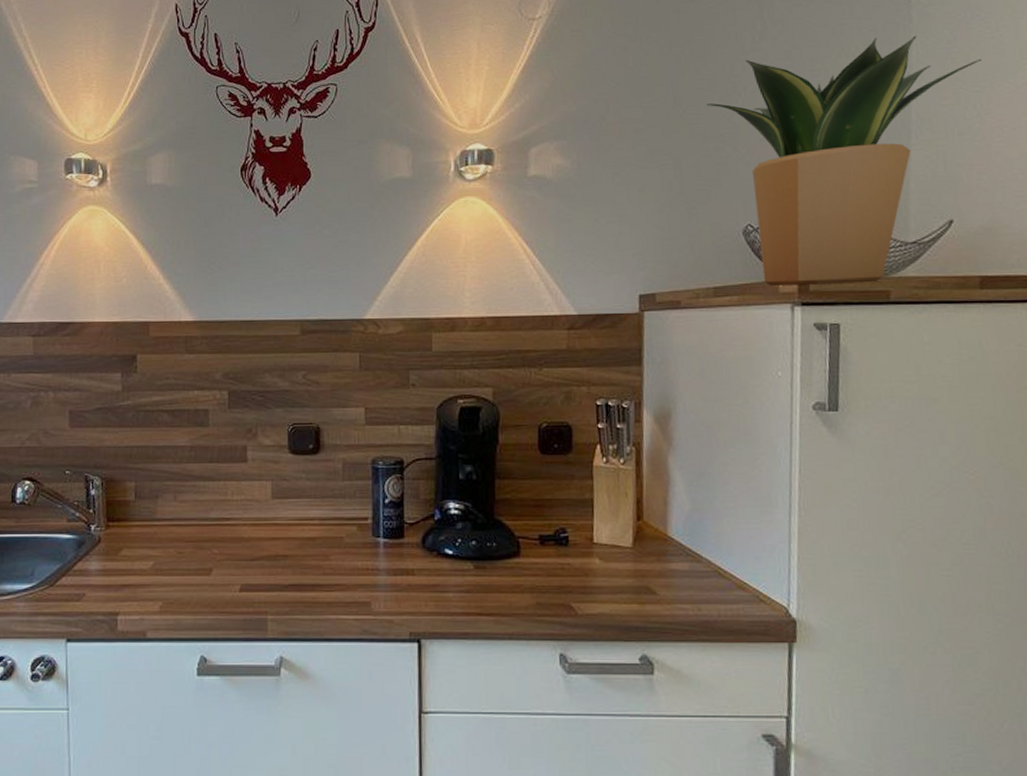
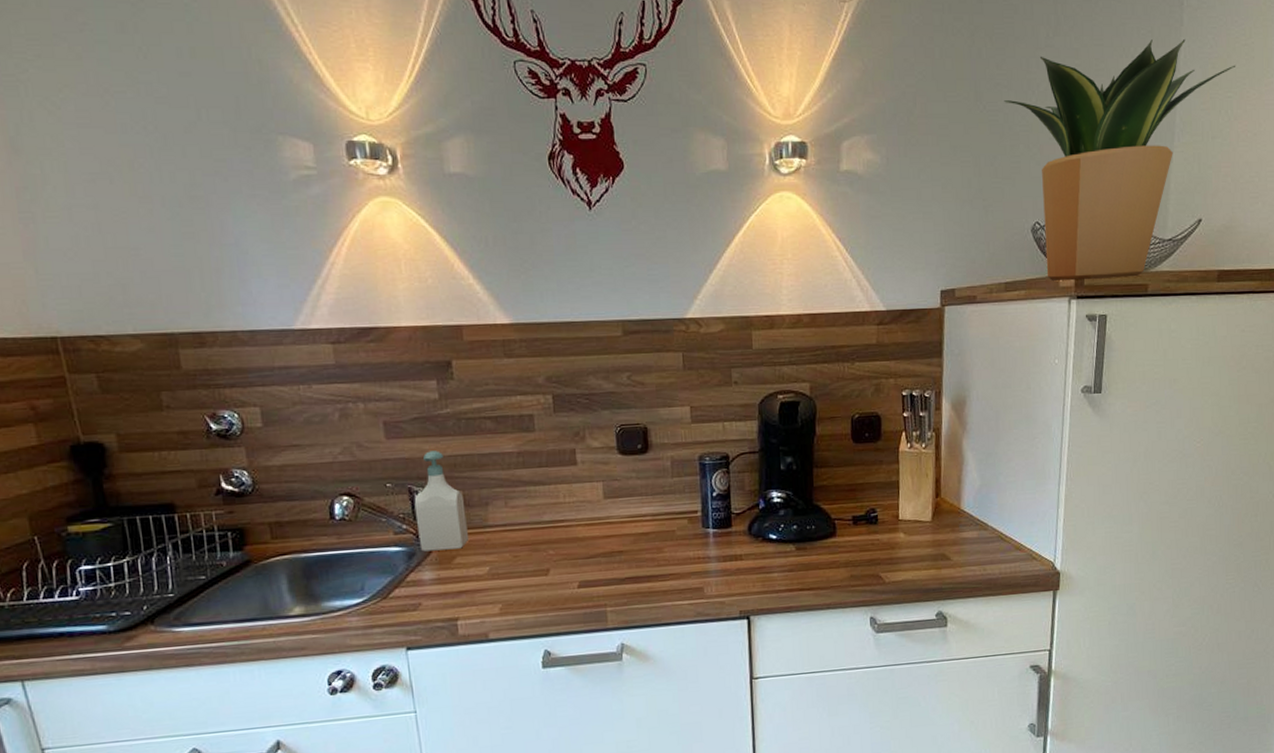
soap bottle: none [89,441,137,541] -> present [414,450,470,552]

